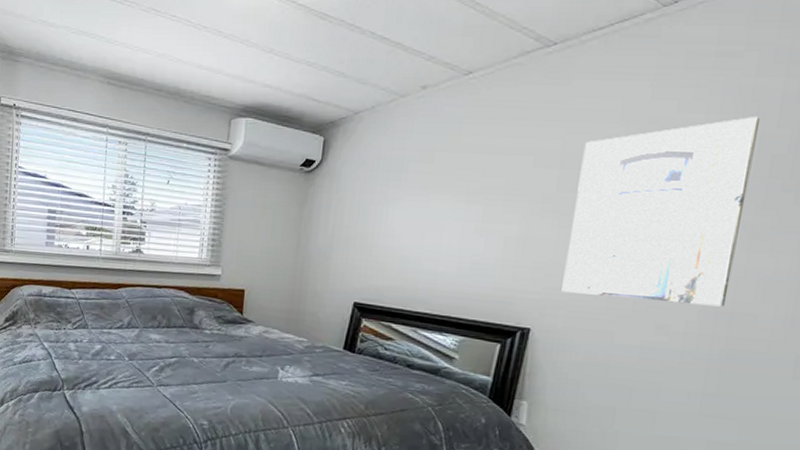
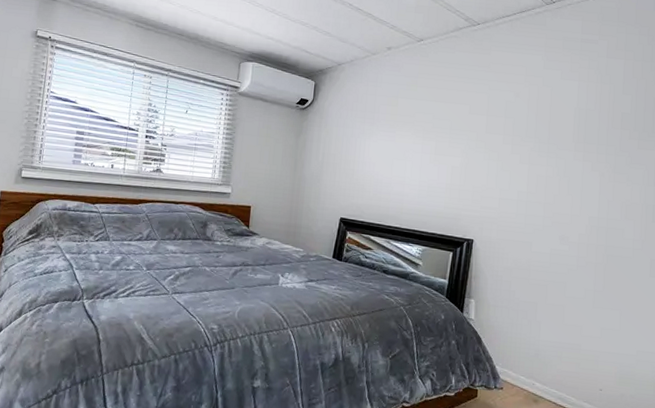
wall art: present [561,117,761,307] -> none [493,85,613,223]

